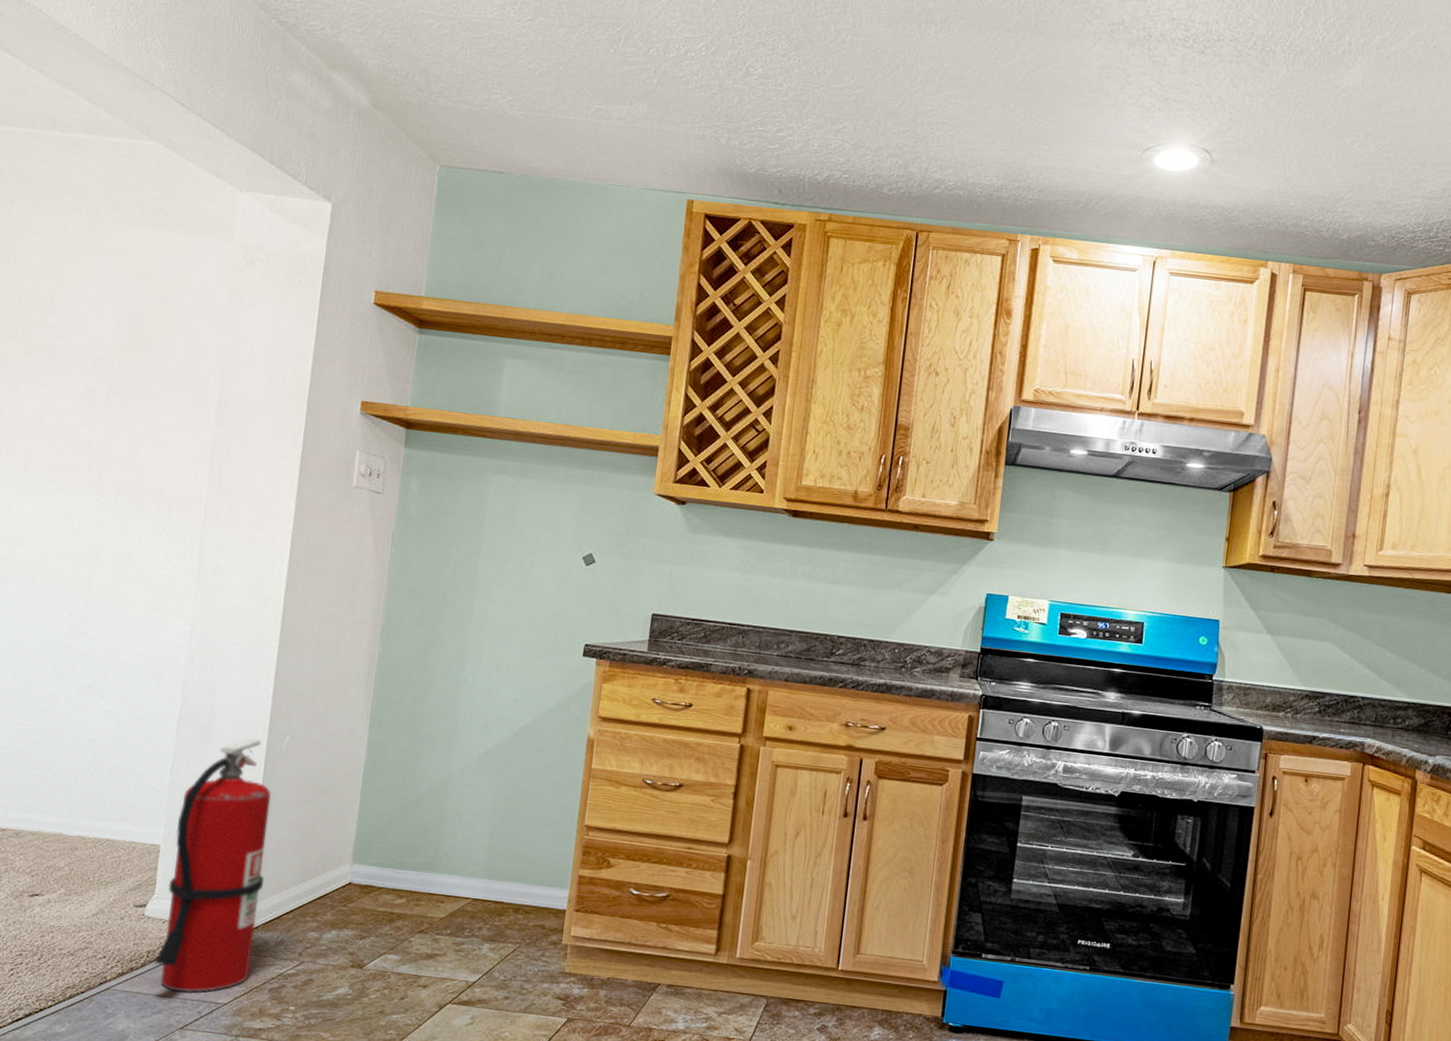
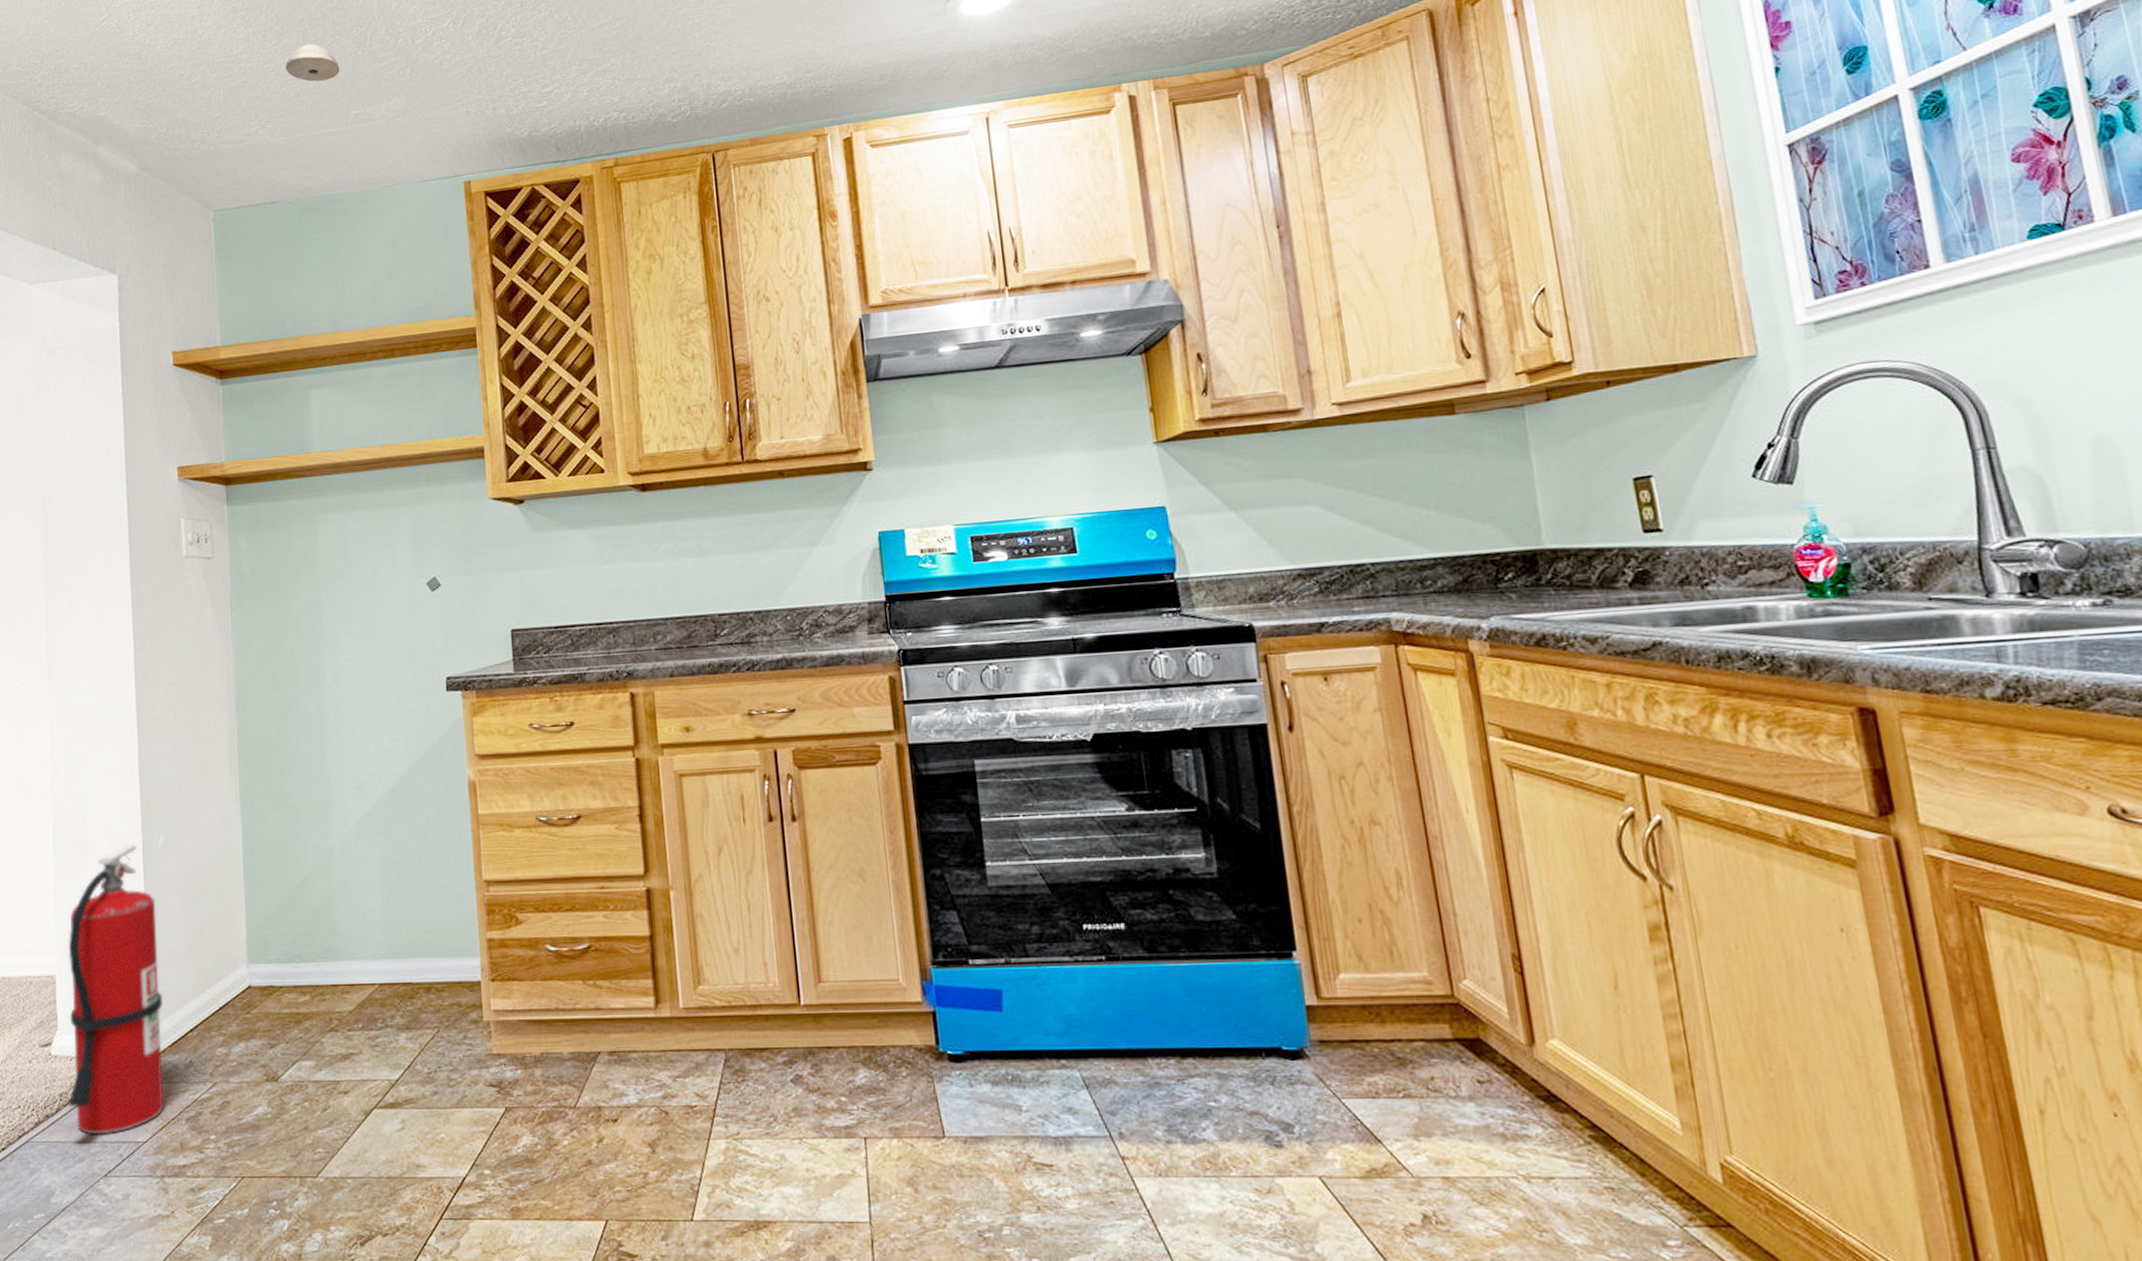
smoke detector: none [536,28,590,69] -> present [285,44,340,82]

